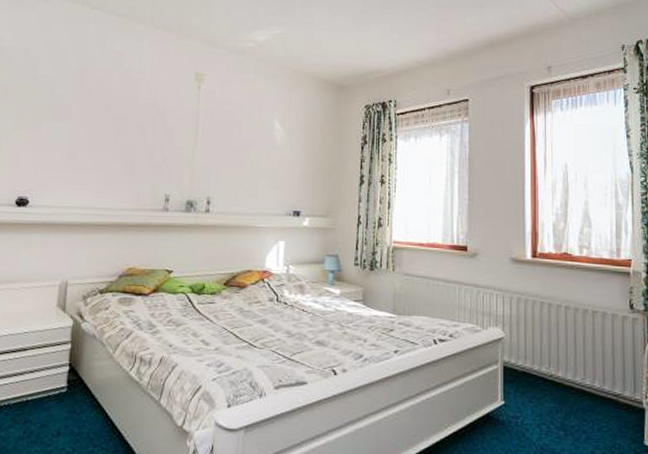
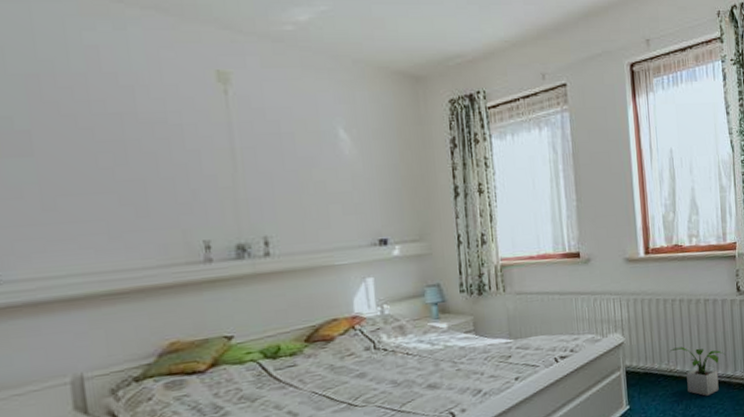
potted plant: none [551,353,614,410] -> present [669,346,726,396]

